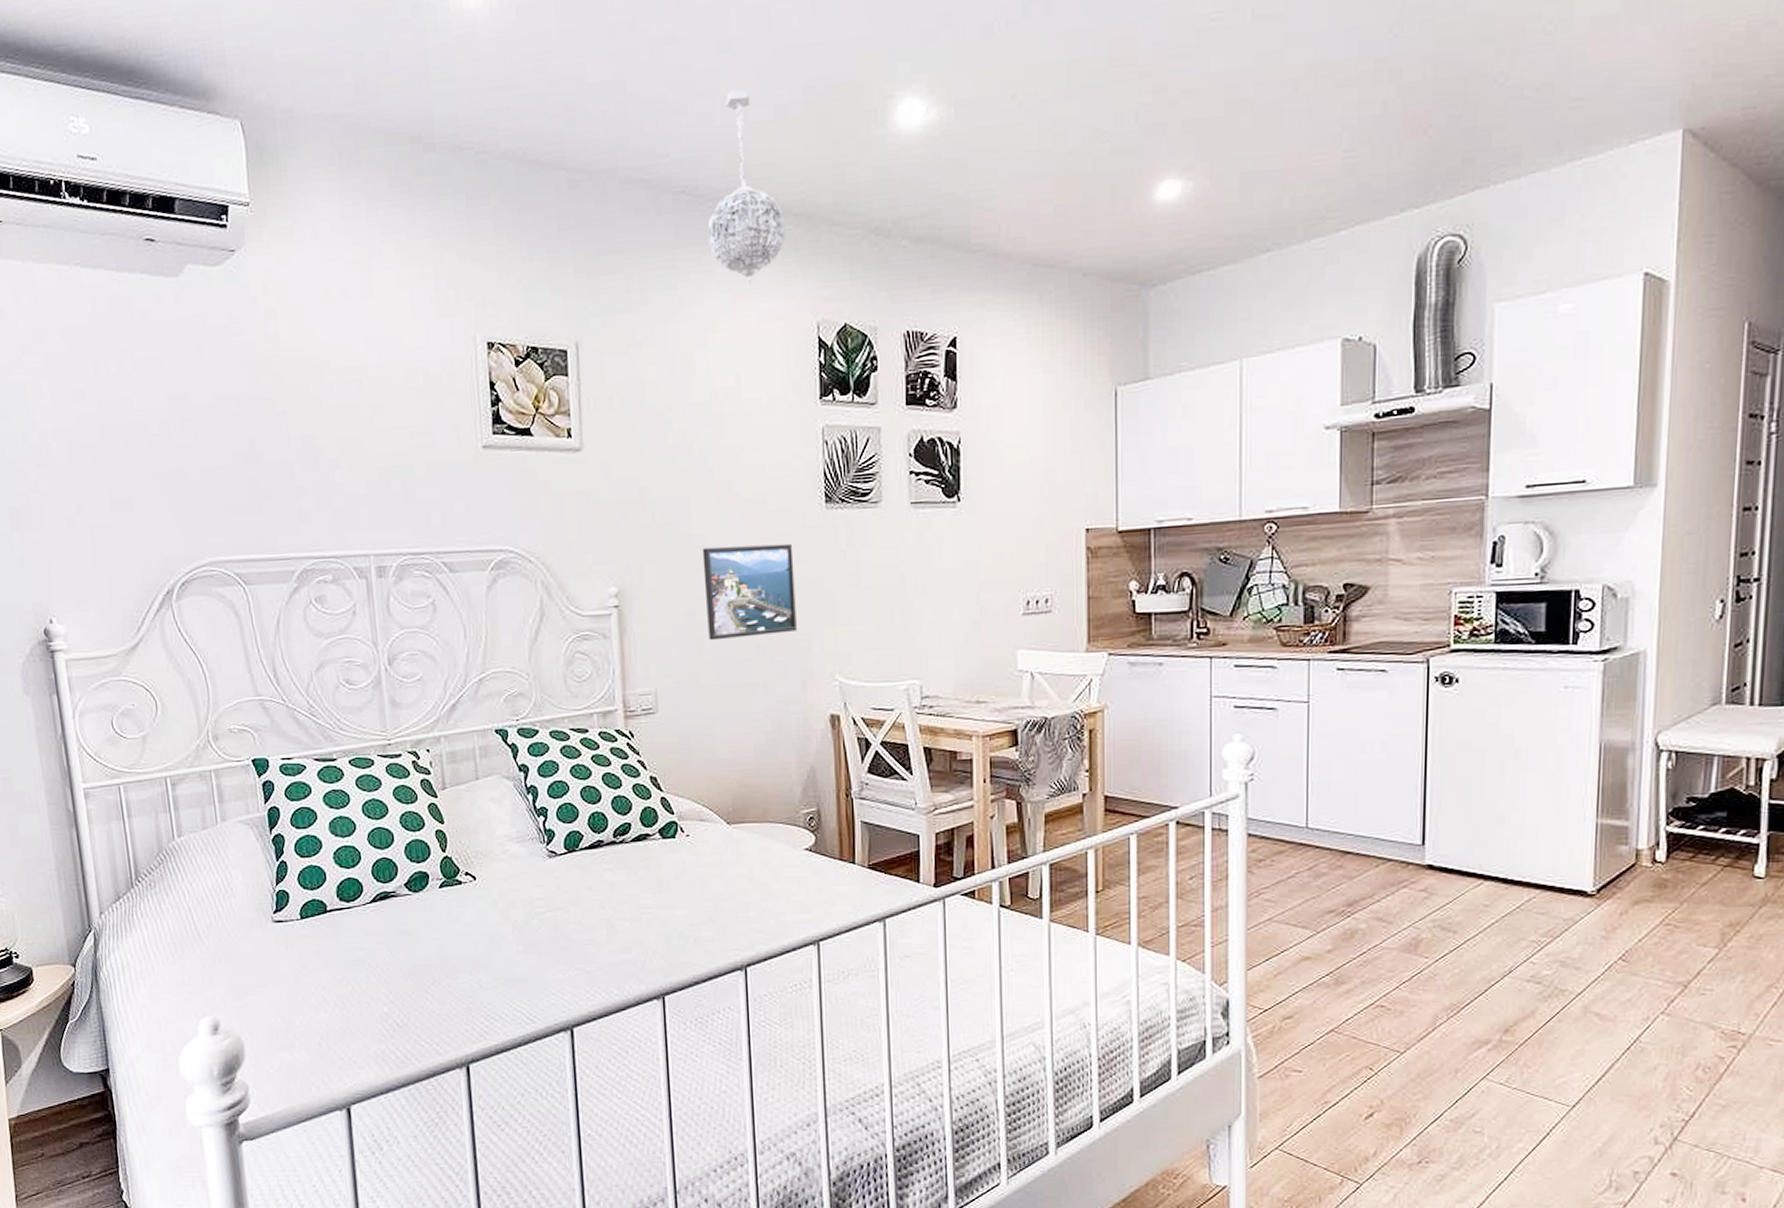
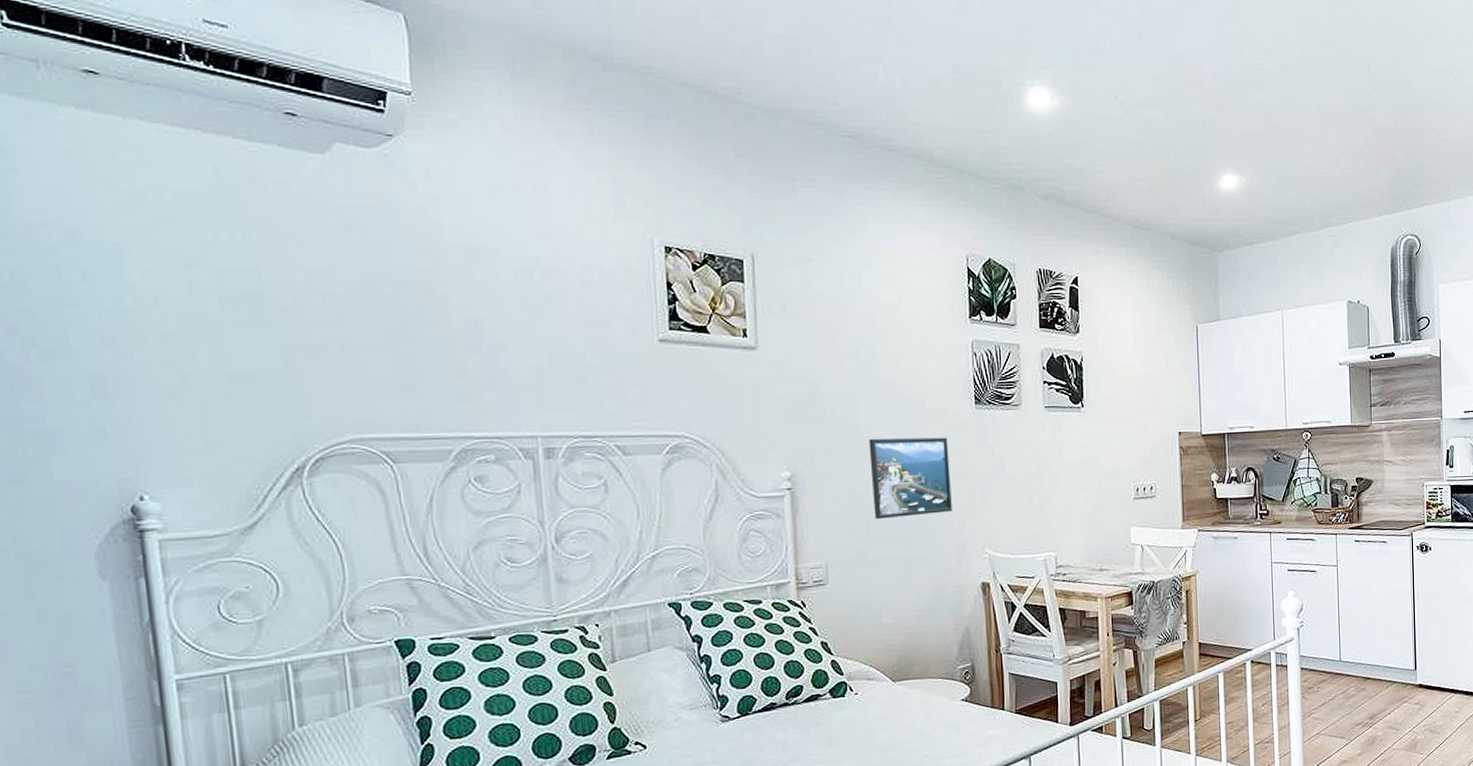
pendant light: present [707,89,787,285] -> none [872,59,940,219]

